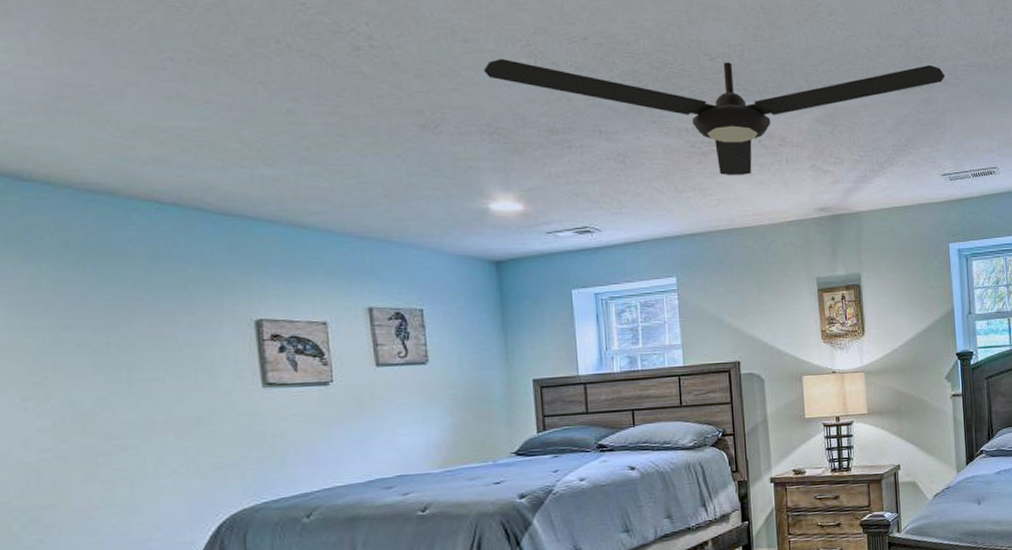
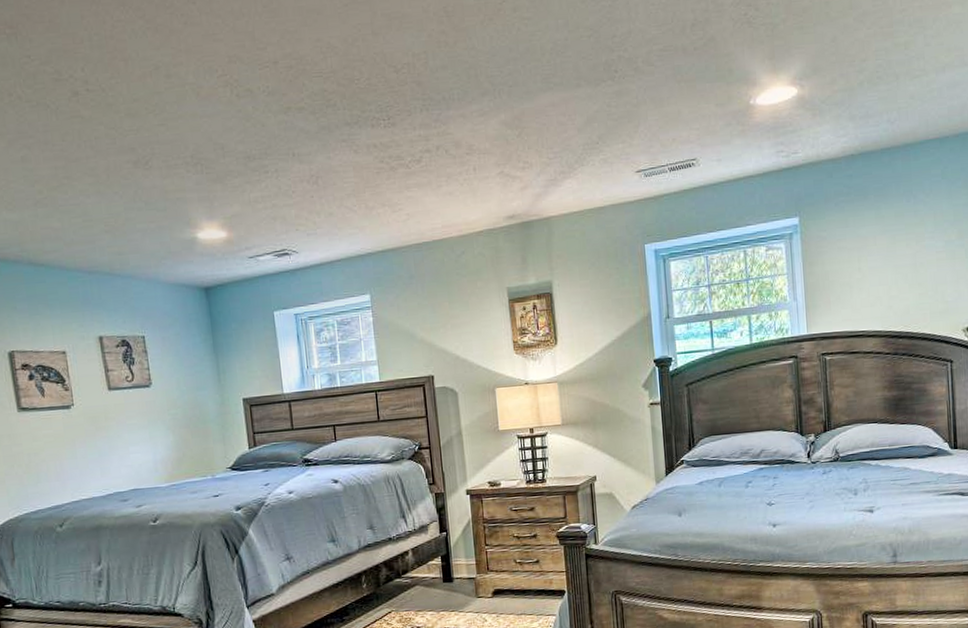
ceiling fan: present [483,58,946,175] -> none [185,53,639,189]

